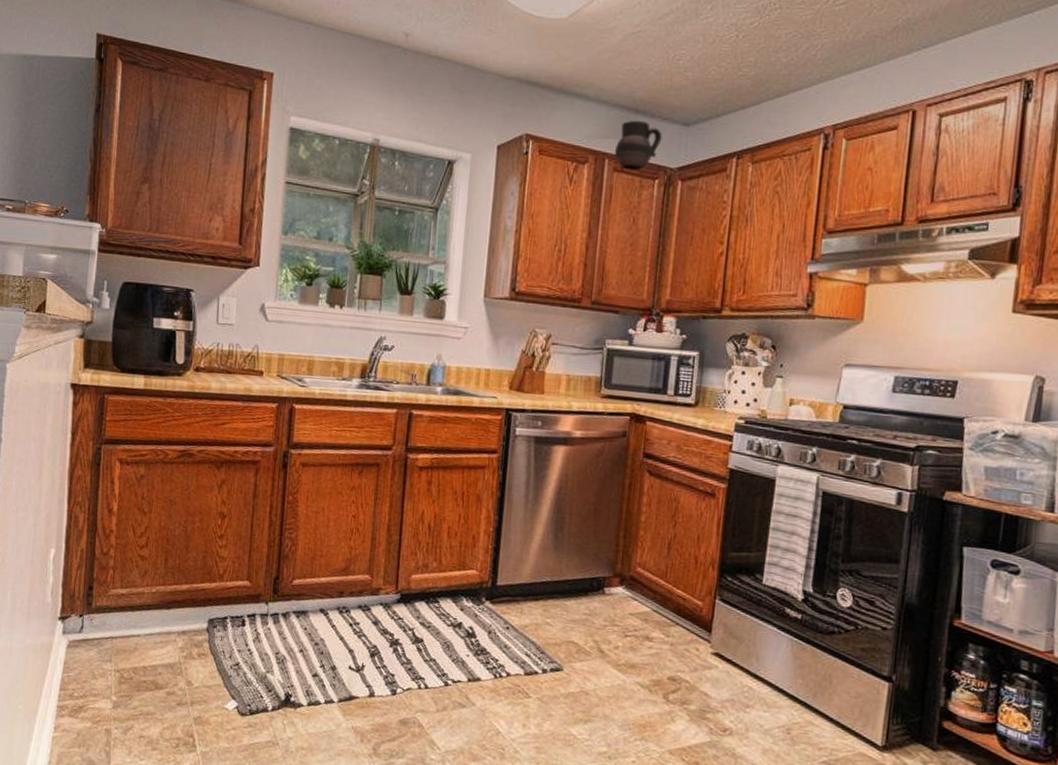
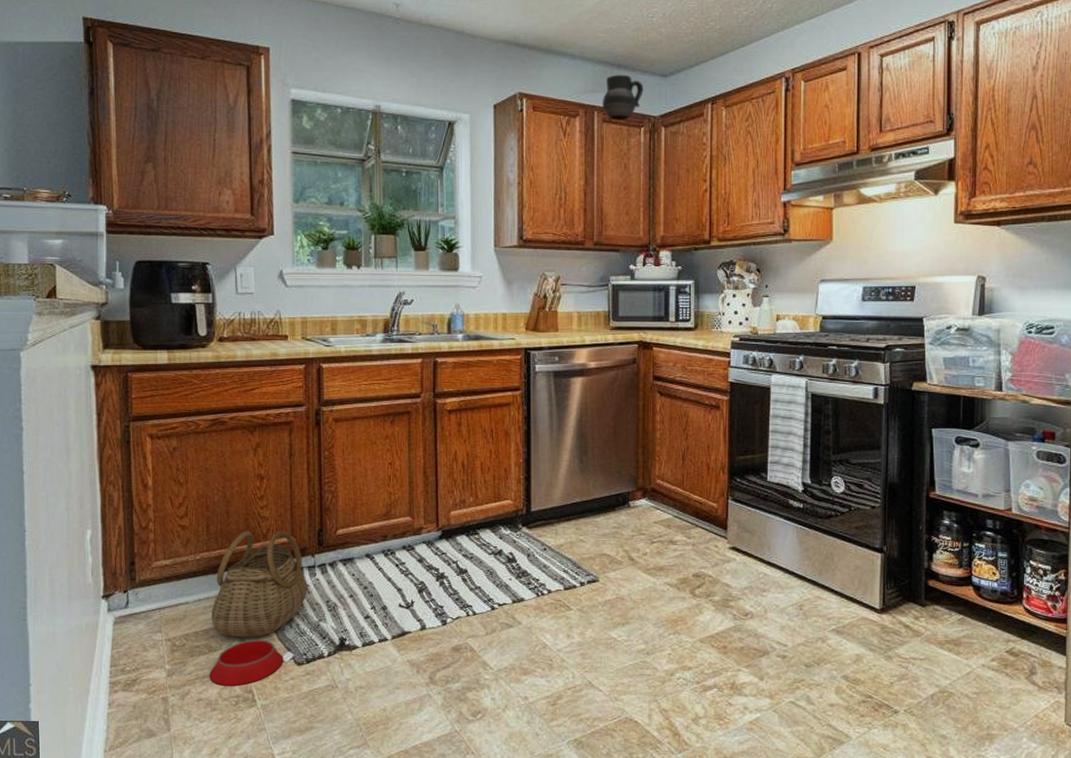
pet bowl: none [153,682,227,728] -> present [209,639,283,686]
basket: none [161,569,258,681] -> present [211,531,307,638]

